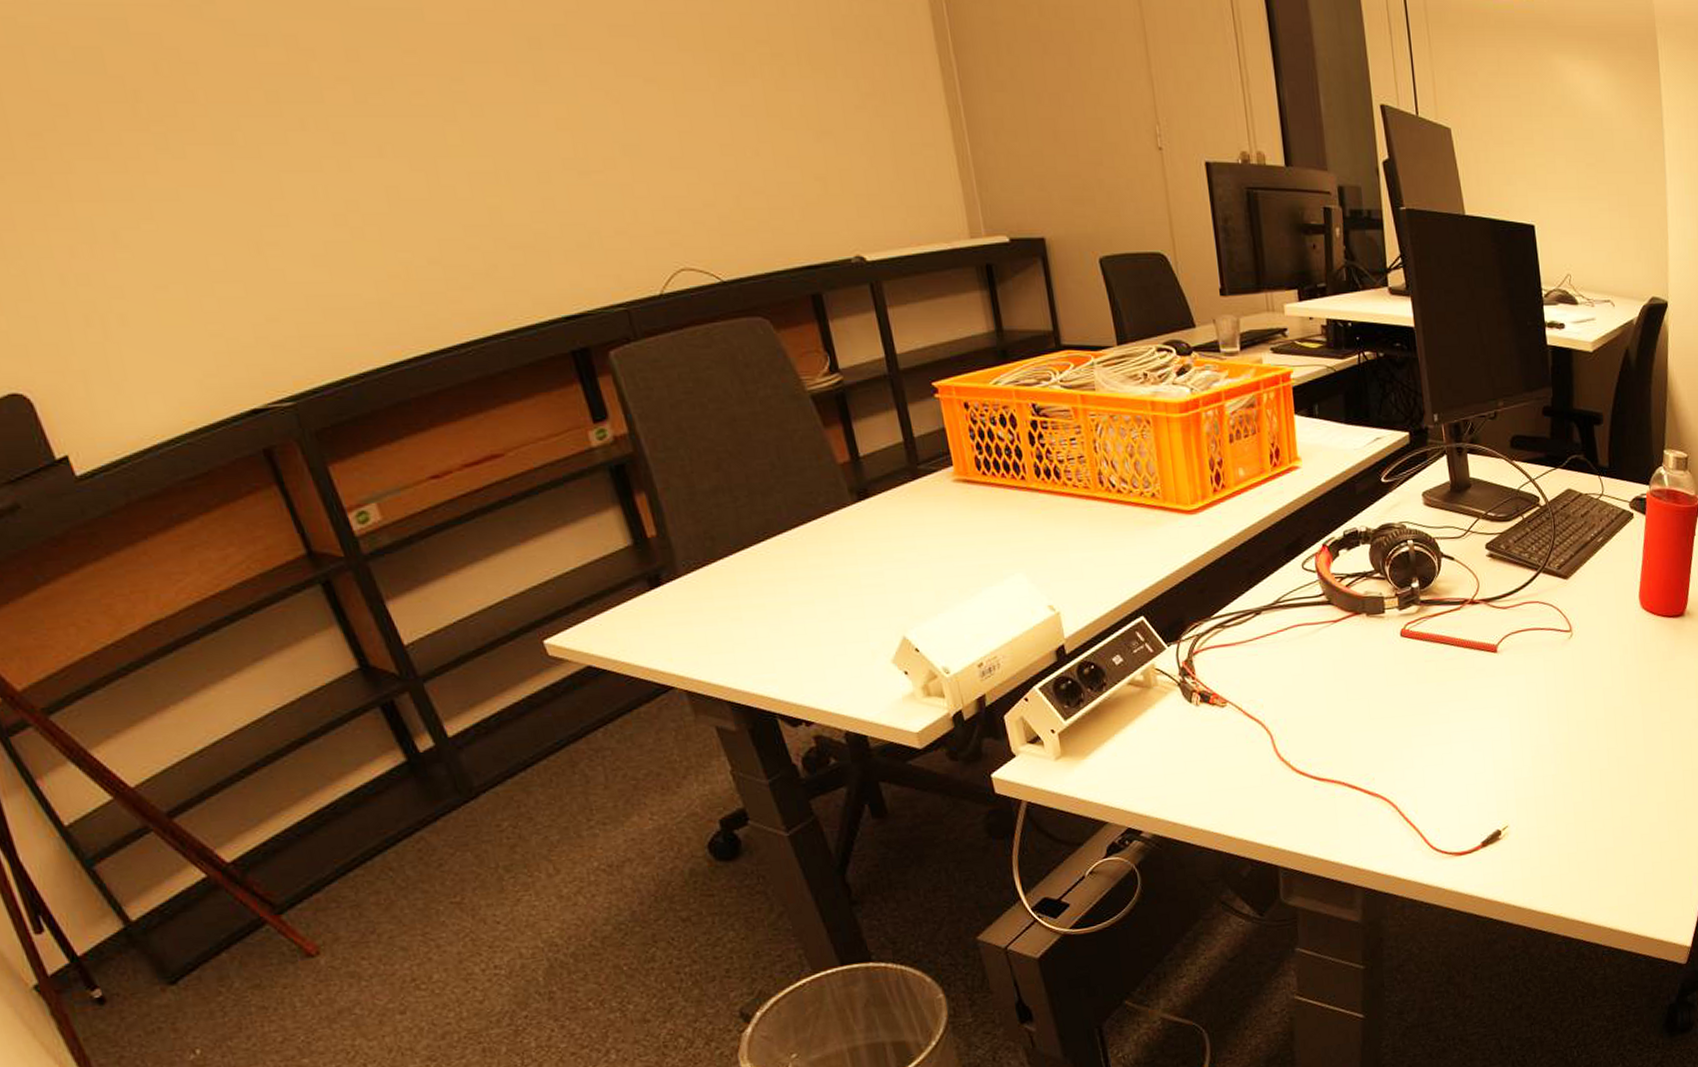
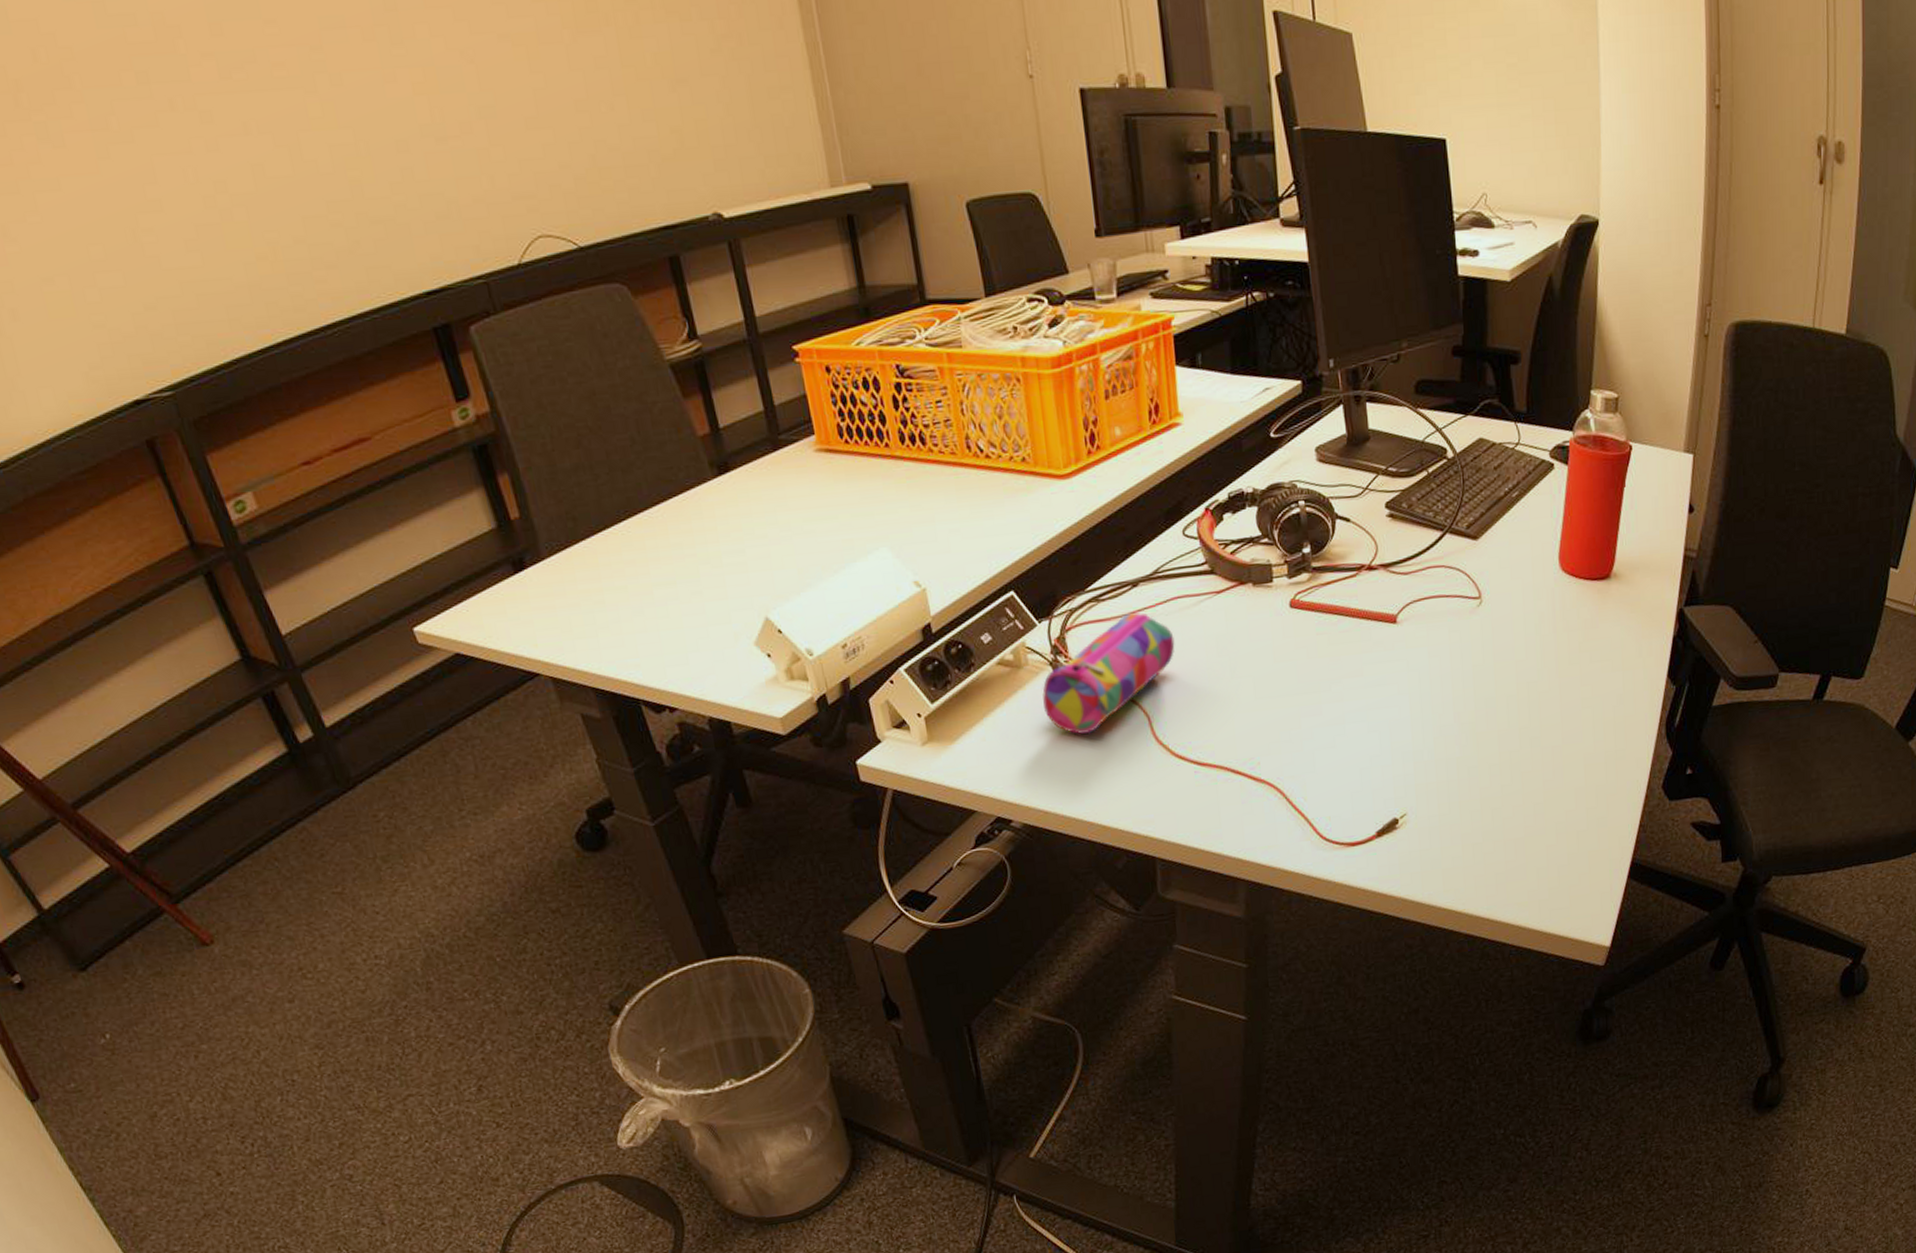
pencil case: none [1171,639,1296,751] -> present [1042,613,1175,734]

